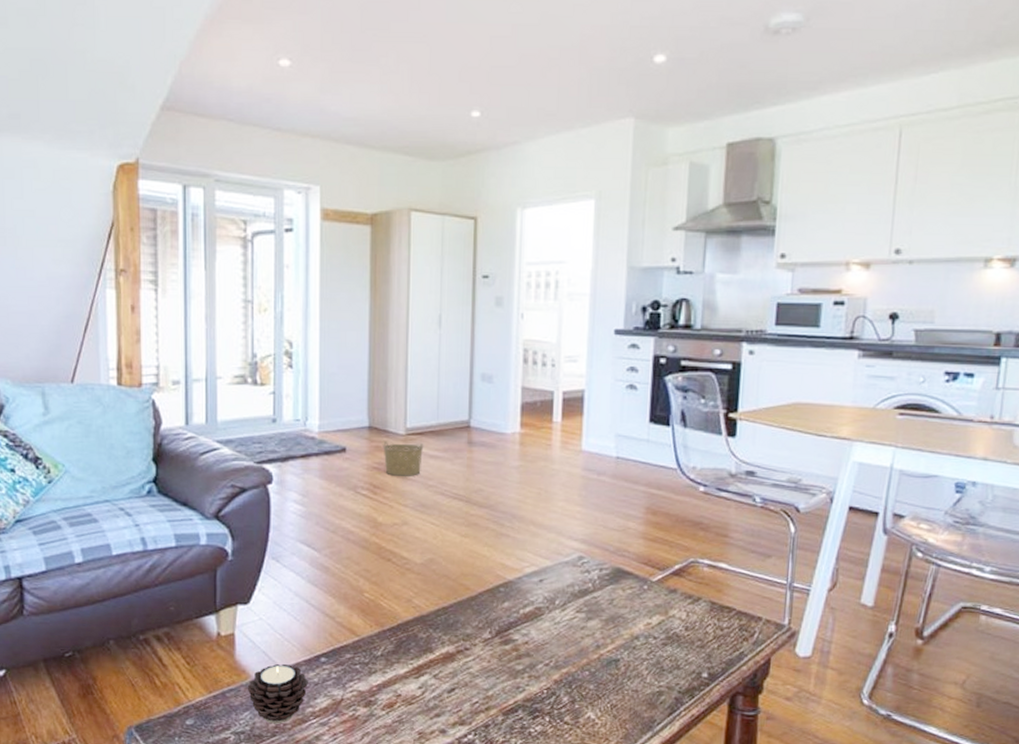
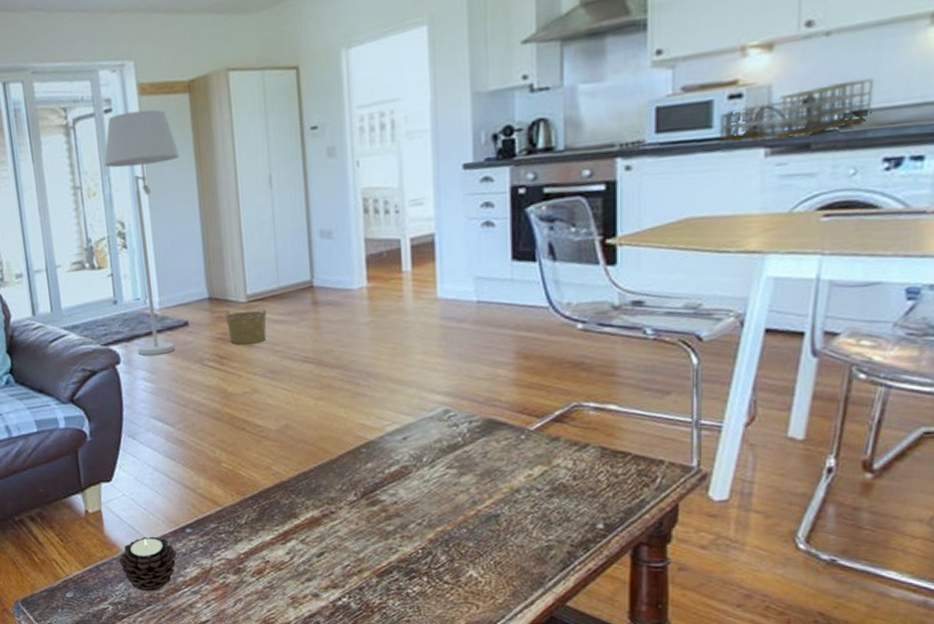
floor lamp: none [279,234,356,478] -> present [104,109,180,356]
dish rack: none [823,303,941,346] -> present [718,78,874,144]

